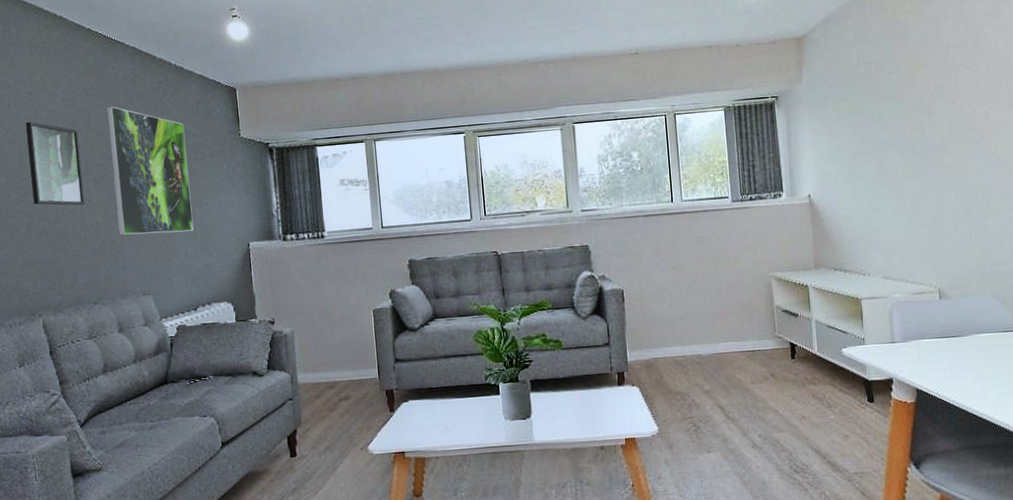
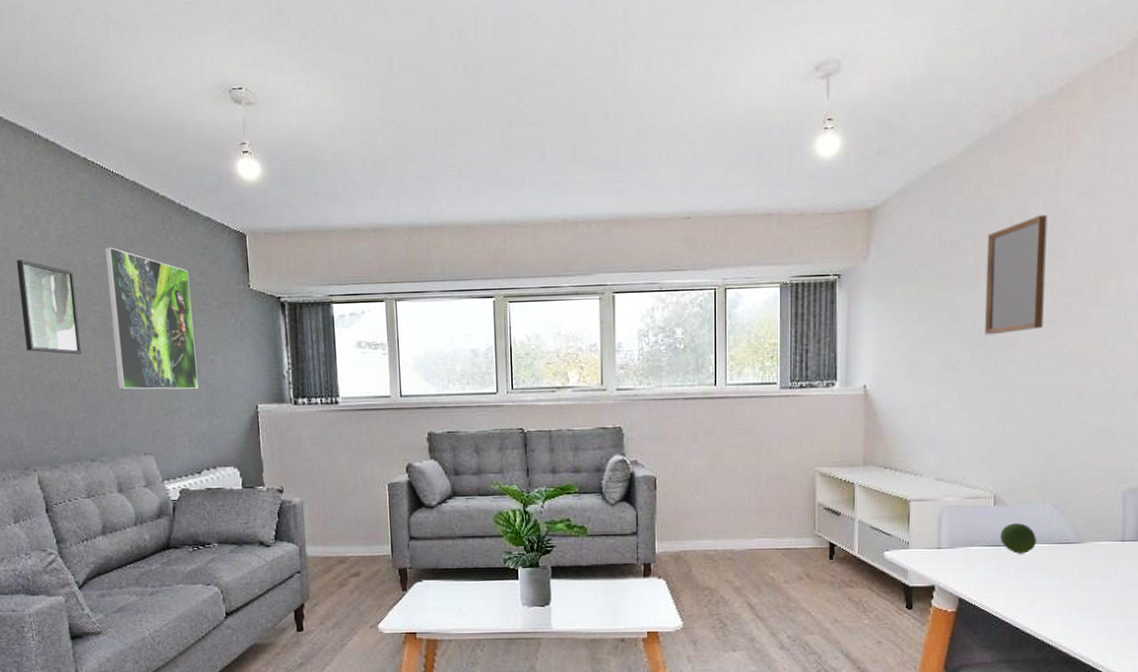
home mirror: none [906,34,966,144] -> present [985,215,1048,335]
fruit: none [948,314,984,344] -> present [1000,523,1037,554]

